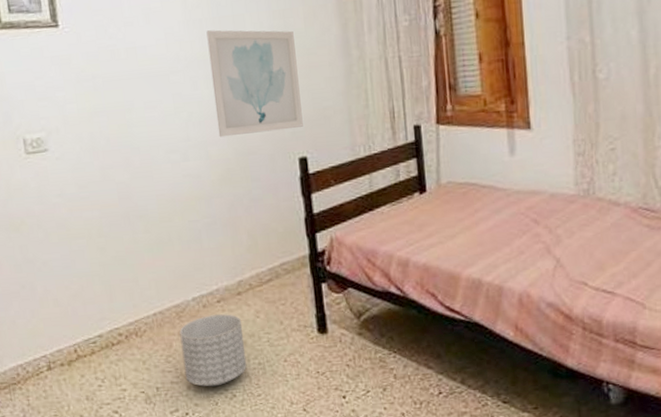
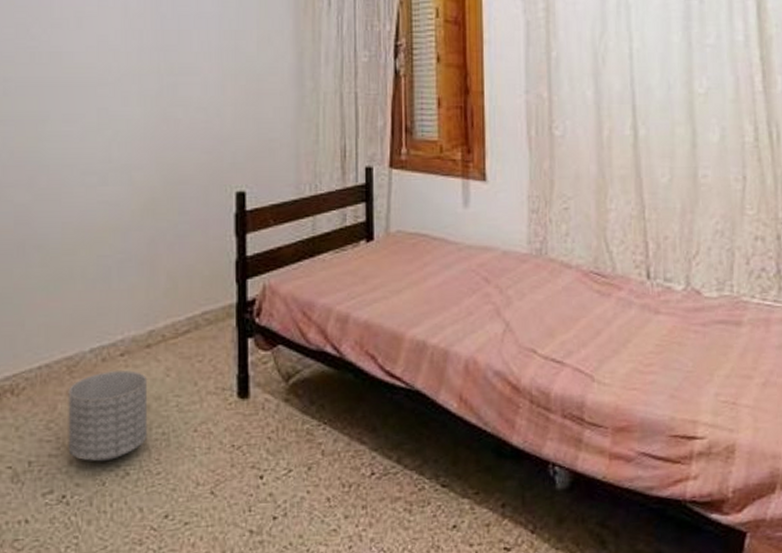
wall art: present [206,30,303,138] -> none [146,43,245,162]

